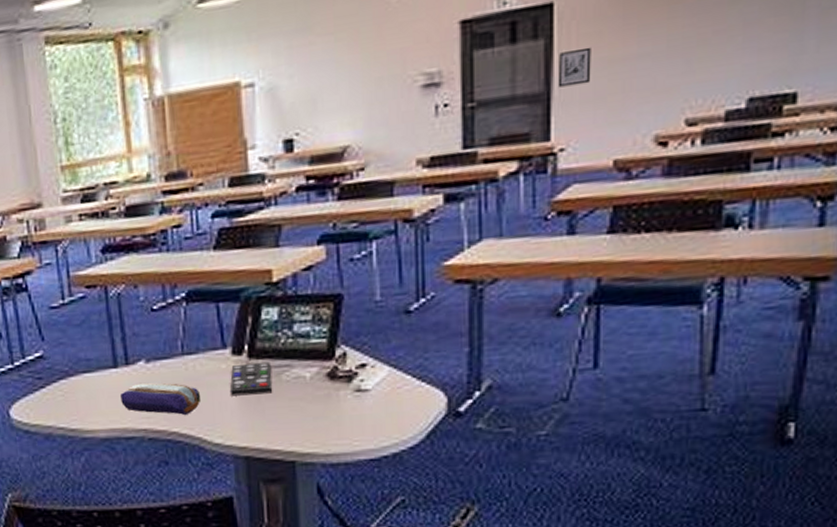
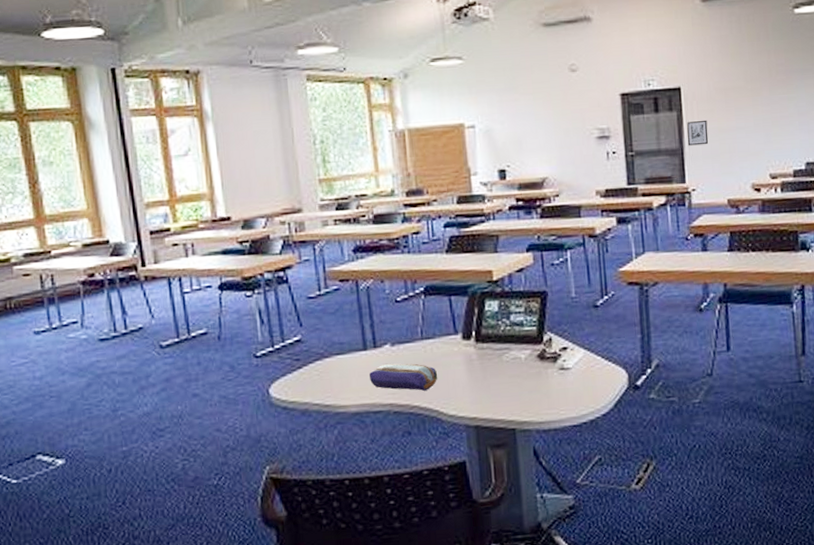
remote control: present [229,361,273,396] -> none [461,345,496,374]

